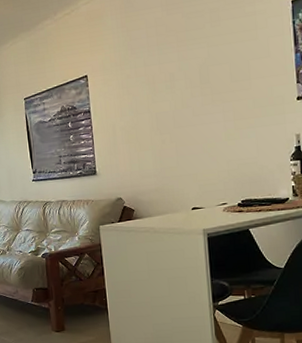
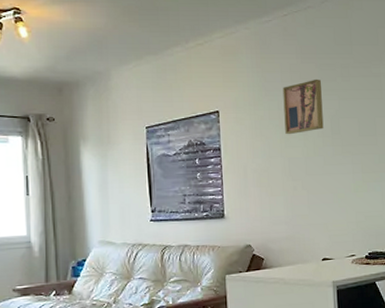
wall art: none [148,28,192,90] -> present [282,79,324,135]

